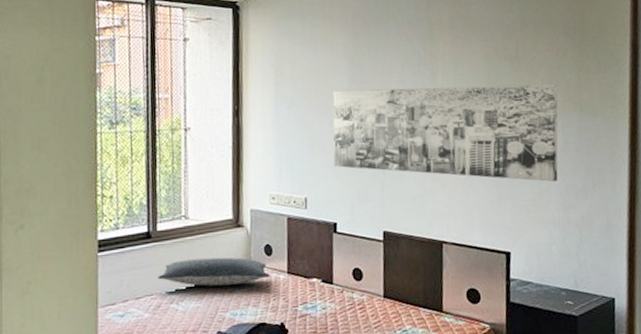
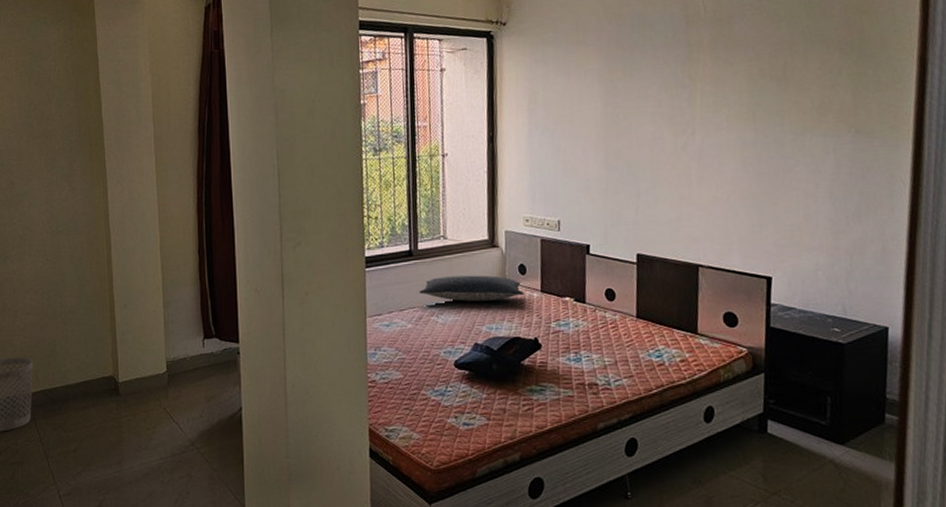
wall art: present [333,84,558,182] -> none [586,104,830,207]

